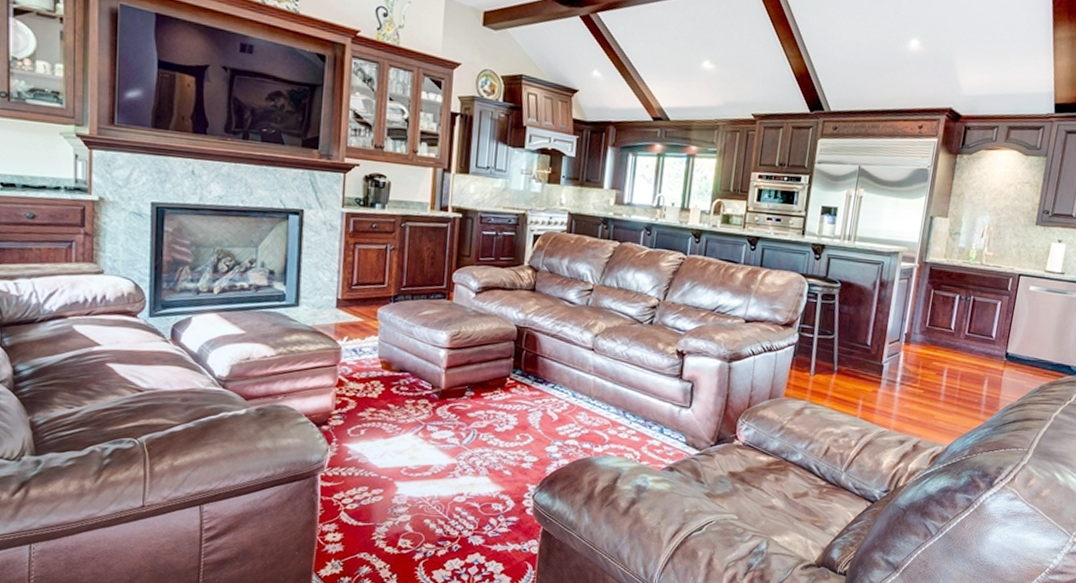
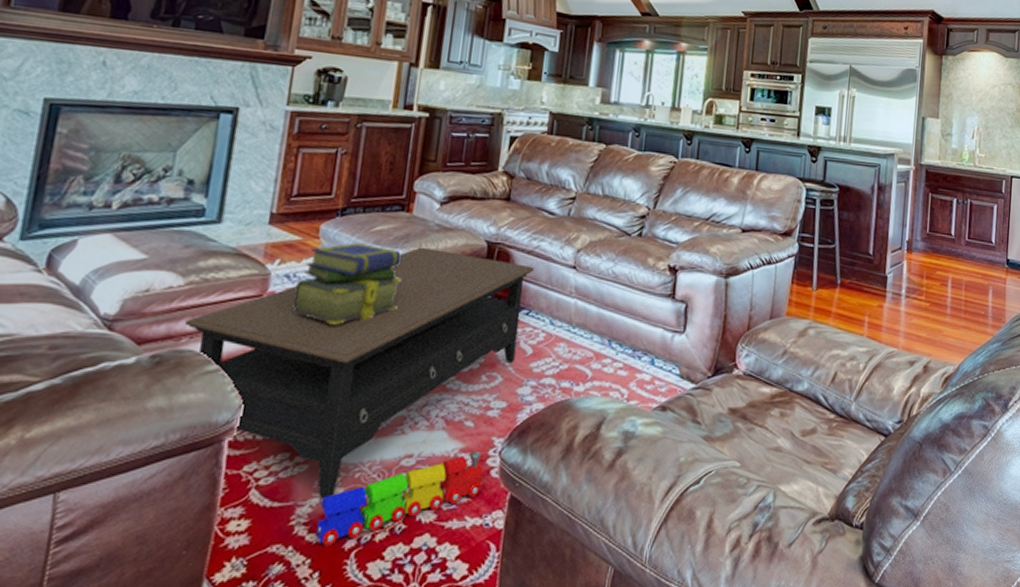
coffee table: none [279,329,558,522] -> present [184,247,535,498]
stack of books: none [359,324,448,391] -> present [291,242,403,326]
toy train: none [392,493,520,557] -> present [316,450,484,547]

